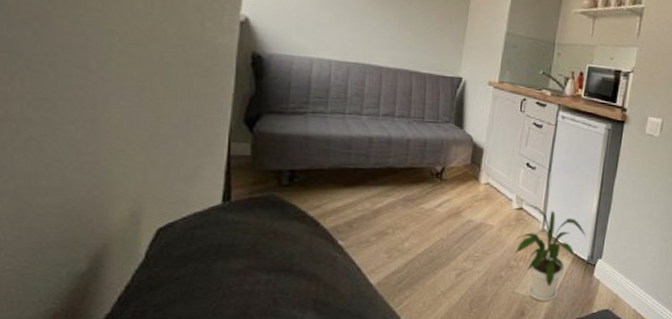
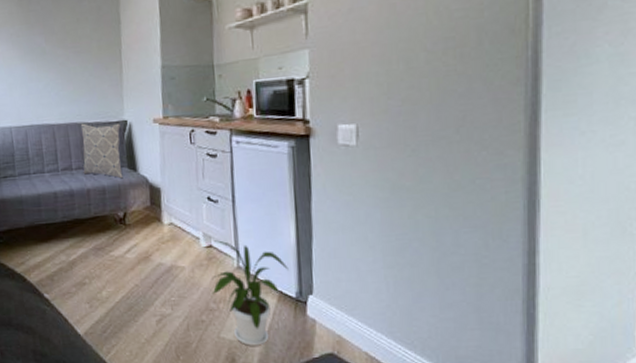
pillow: none [406,71,455,134] -> present [81,123,123,179]

